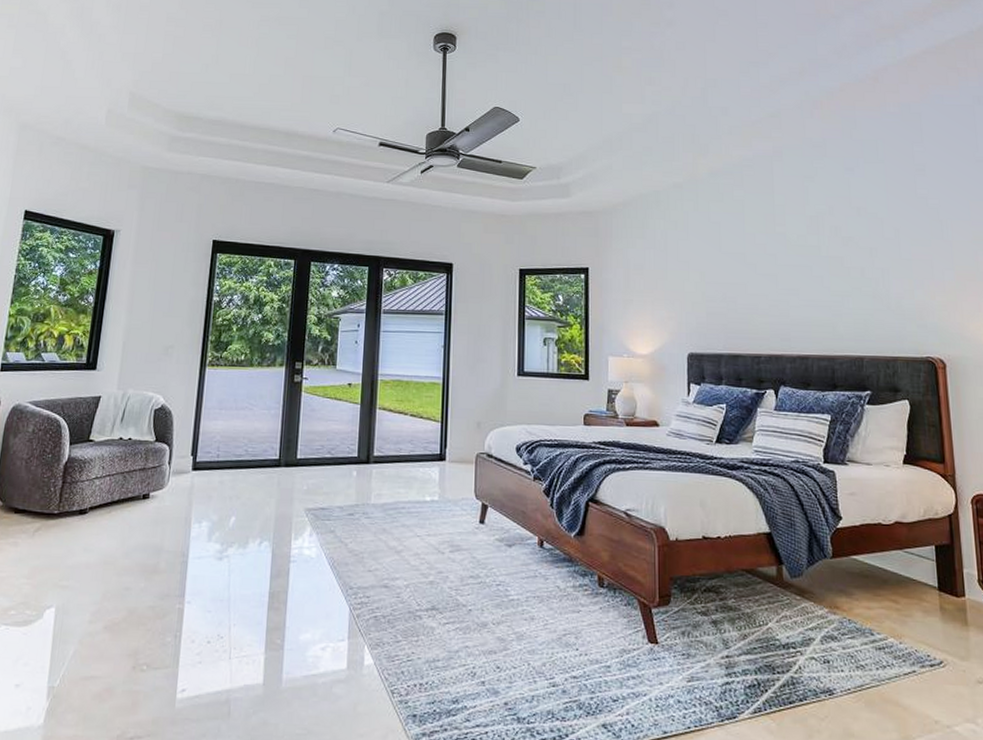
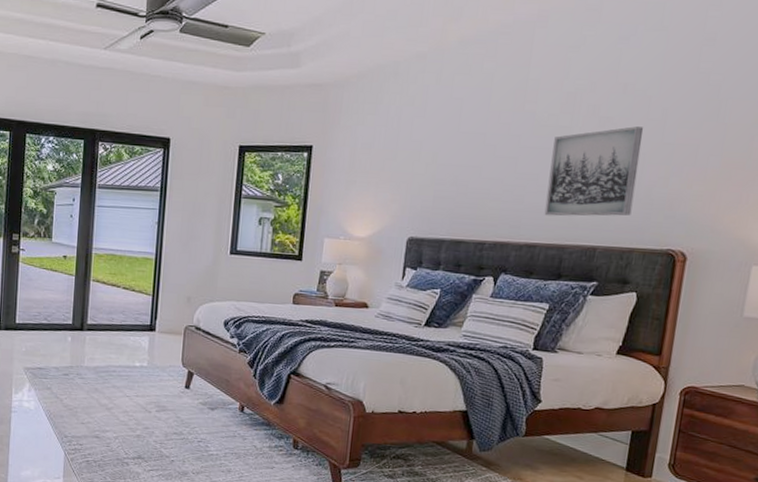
wall art: none [806,245,888,329] -> present [544,126,644,216]

